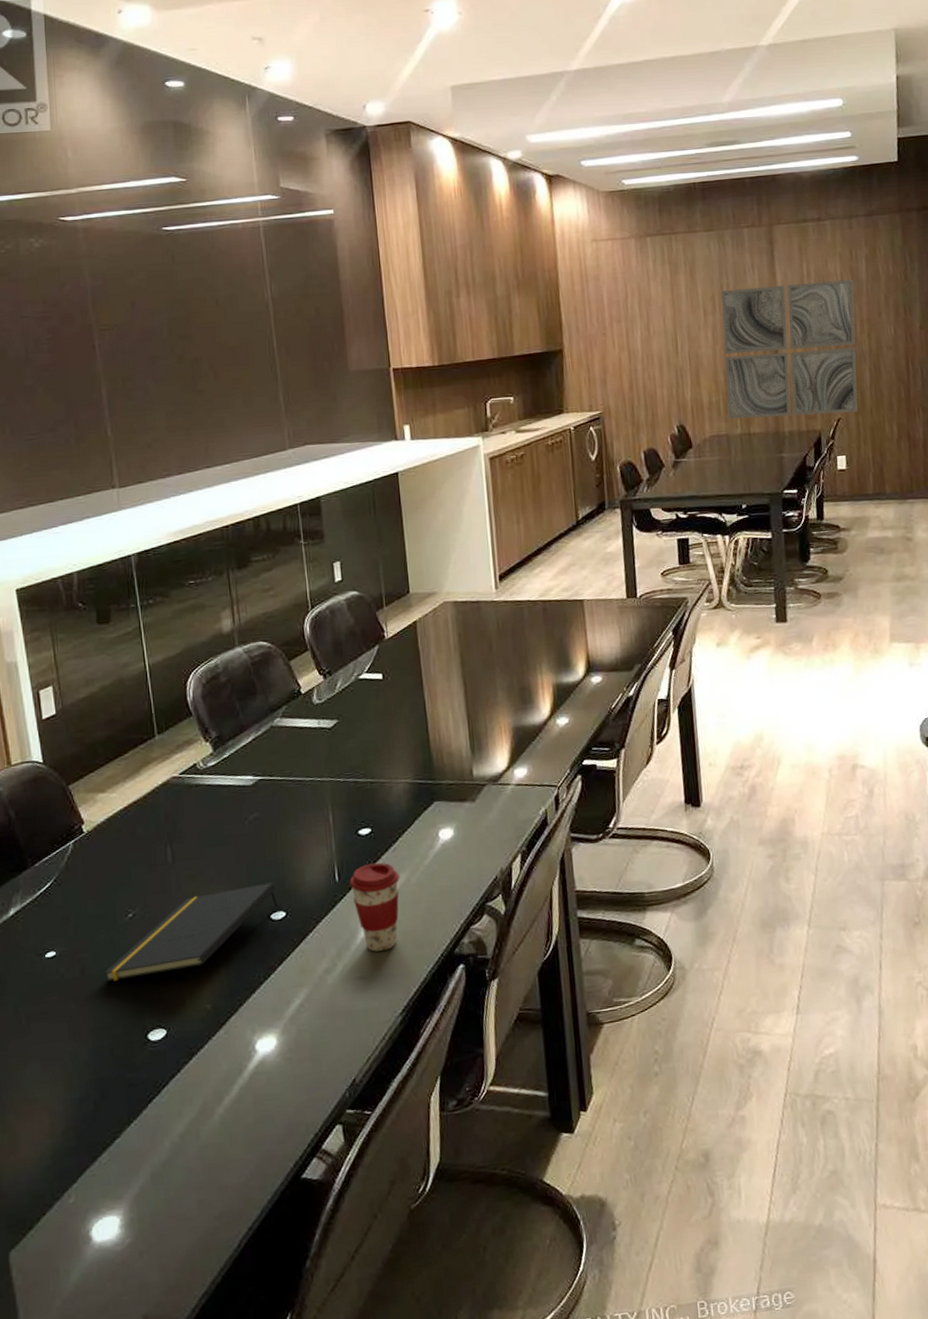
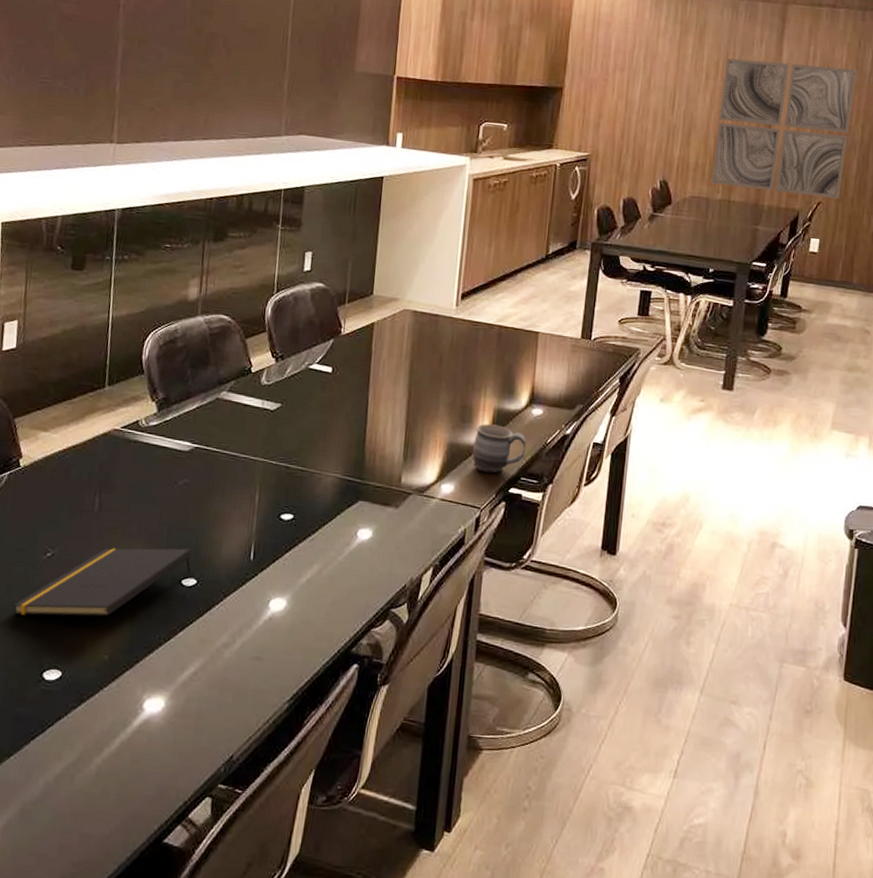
coffee cup: present [349,862,400,952] -> none [263,548,312,636]
mug: none [538,700,592,750] -> present [472,424,526,474]

